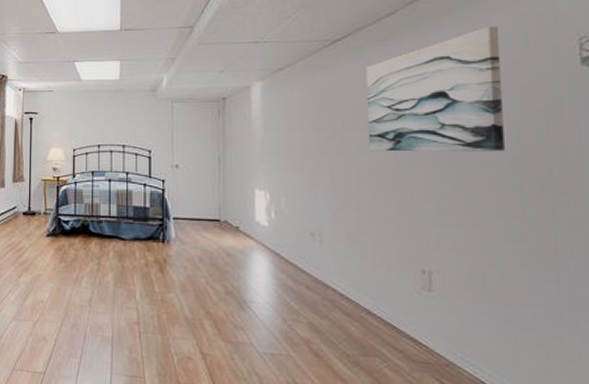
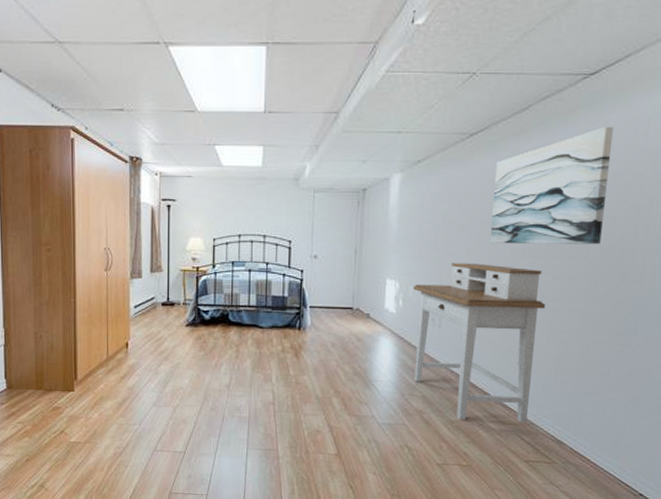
desk: none [286,172,448,363] -> present [413,263,546,423]

